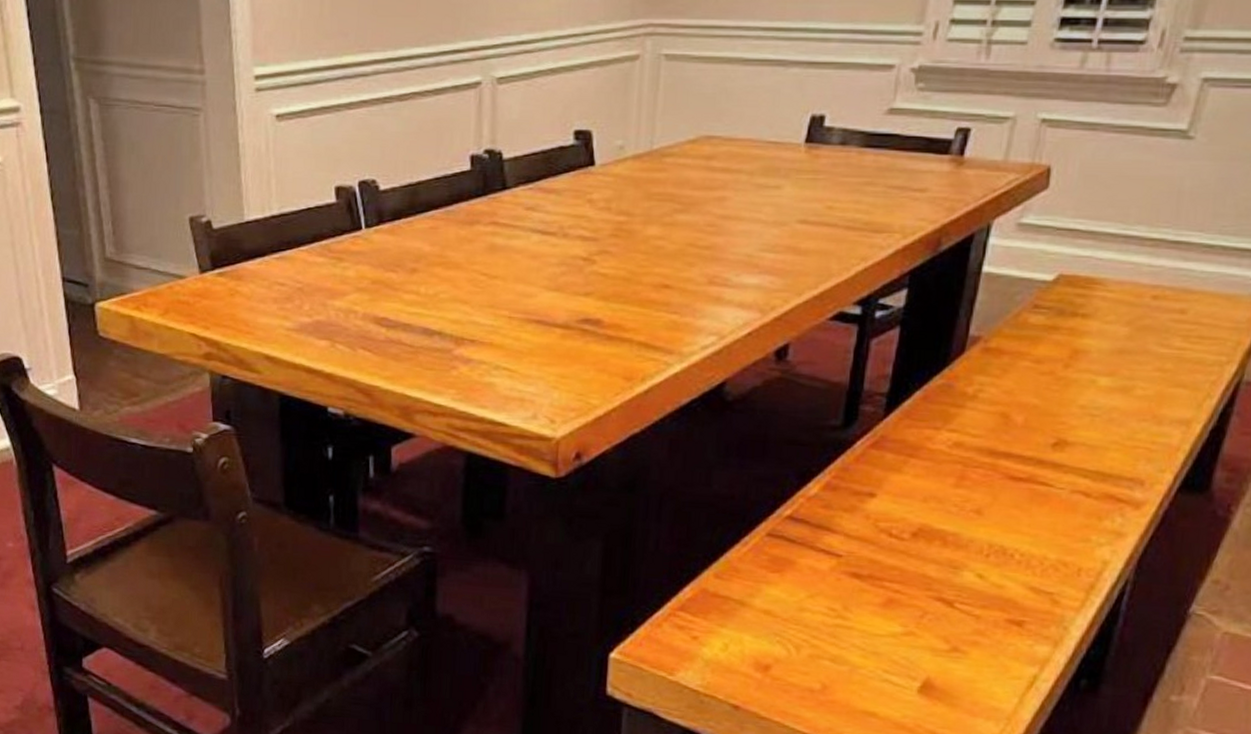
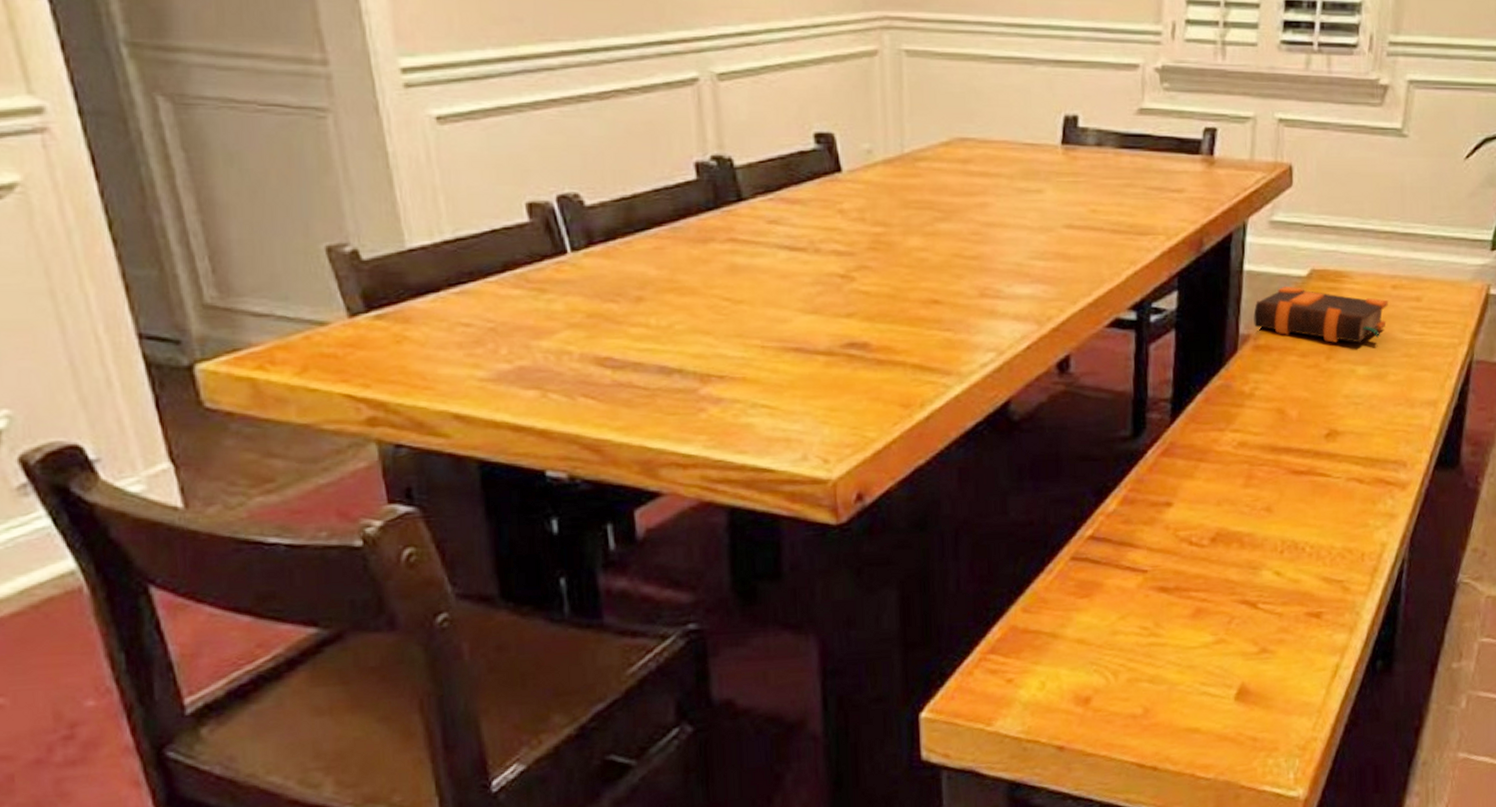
bible: none [986,289,1145,354] -> present [1253,286,1388,344]

